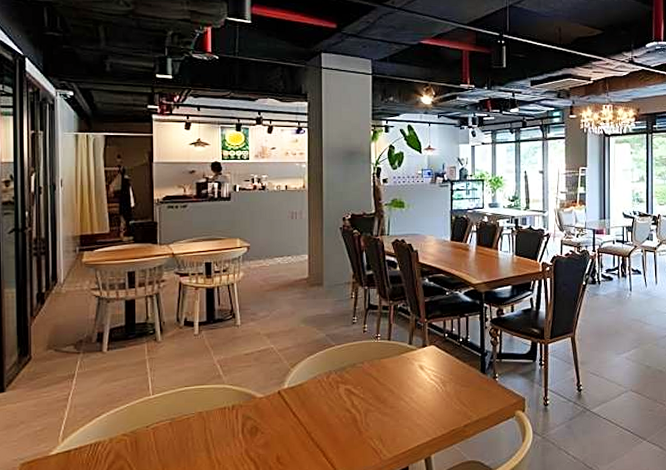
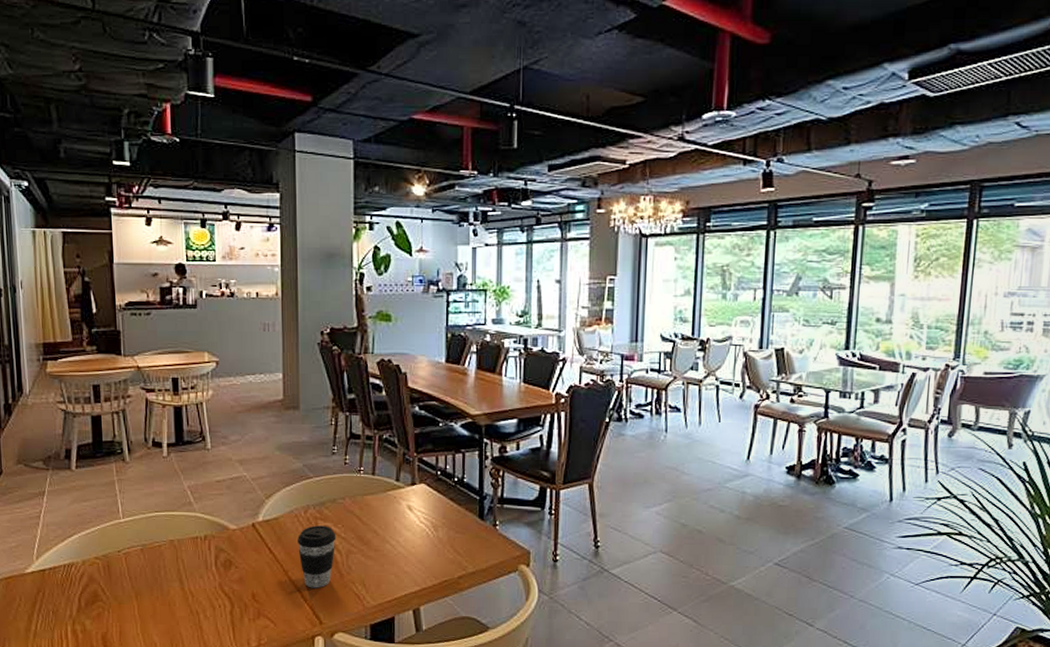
coffee cup: none [319,388,356,447] -> present [296,525,336,588]

